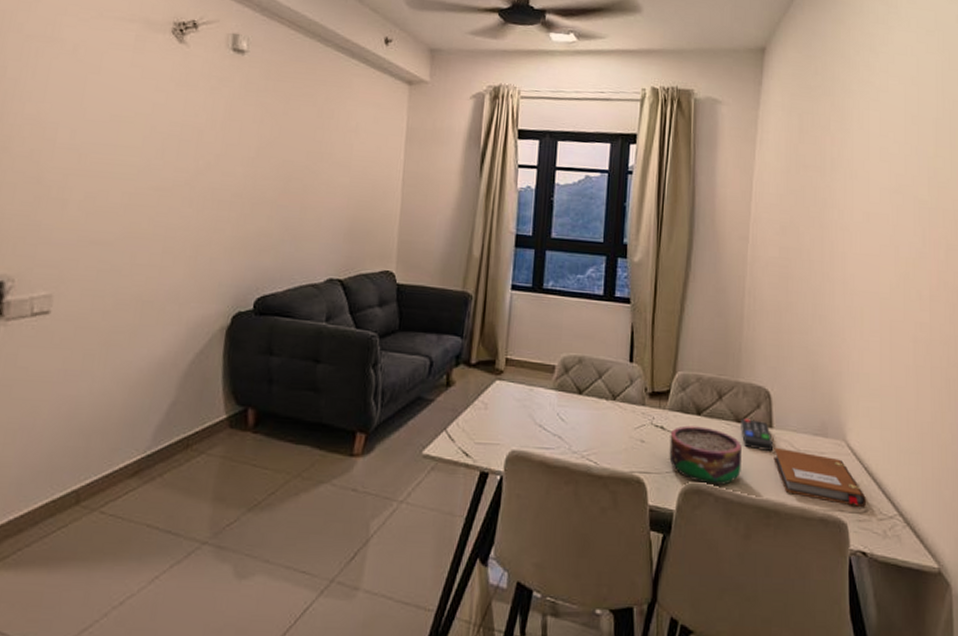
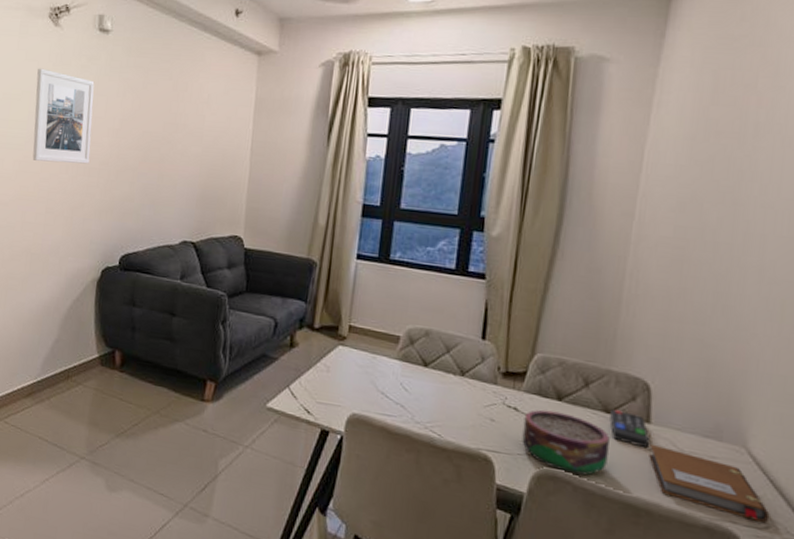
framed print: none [146,88,227,196] -> present [32,68,95,164]

